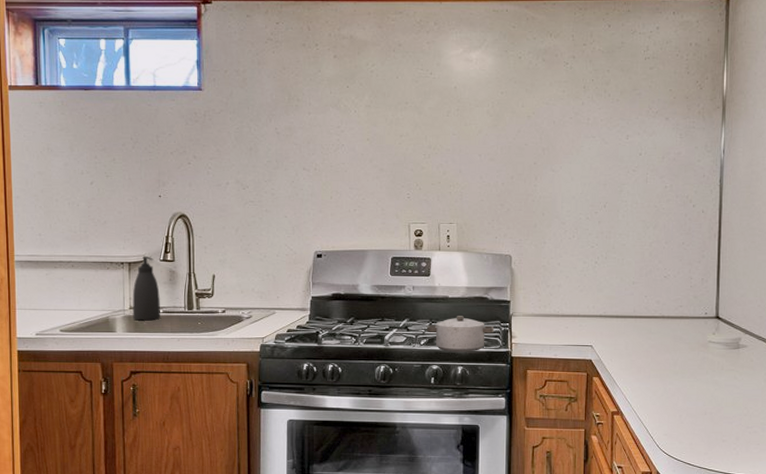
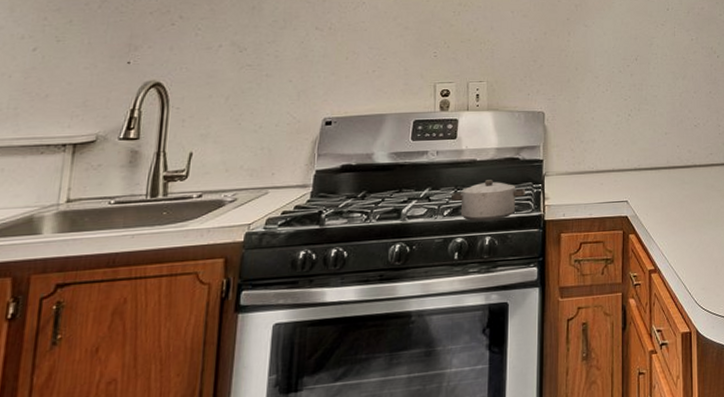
soap dispenser: present [132,256,160,321] -> none [69,134,114,217]

